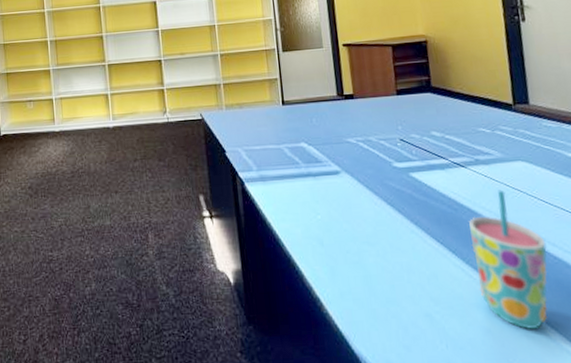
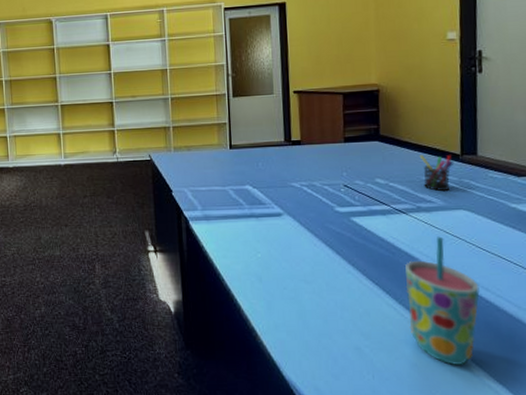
pen holder: none [472,105,508,142] -> present [419,155,454,191]

